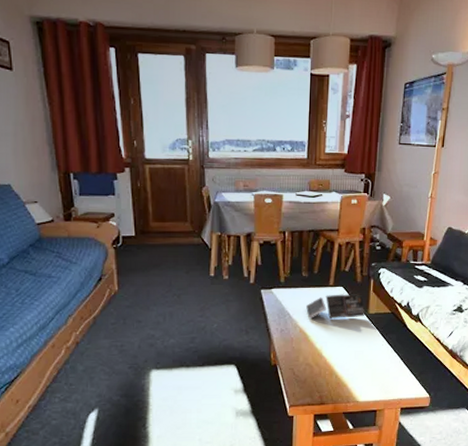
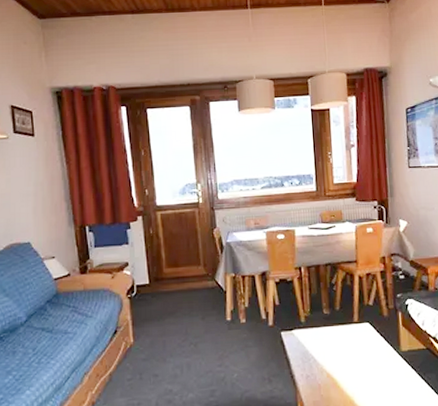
paperback book: present [306,293,365,318] -> none [331,328,398,361]

